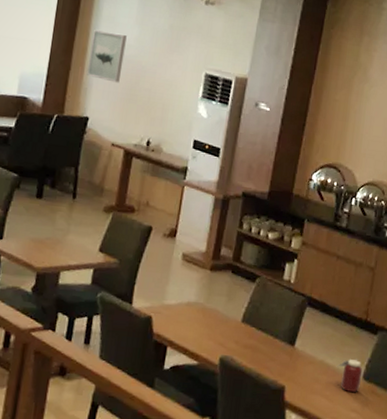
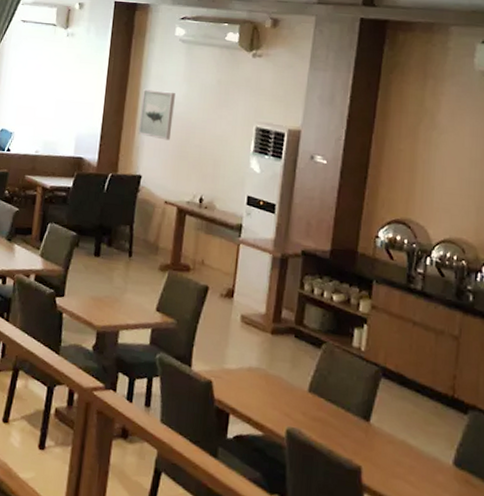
jar: present [336,359,363,392] -> none [420,441,453,480]

